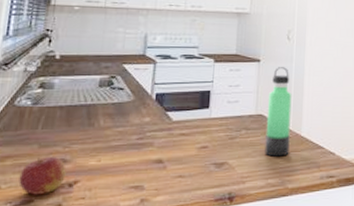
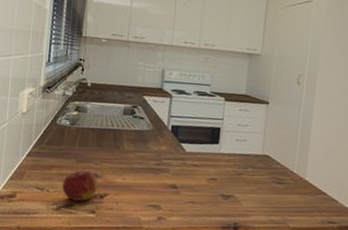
thermos bottle: present [265,67,292,157] -> none [269,111,299,197]

